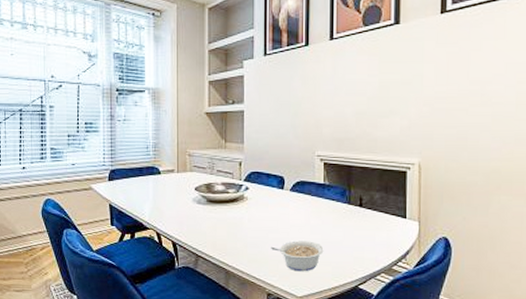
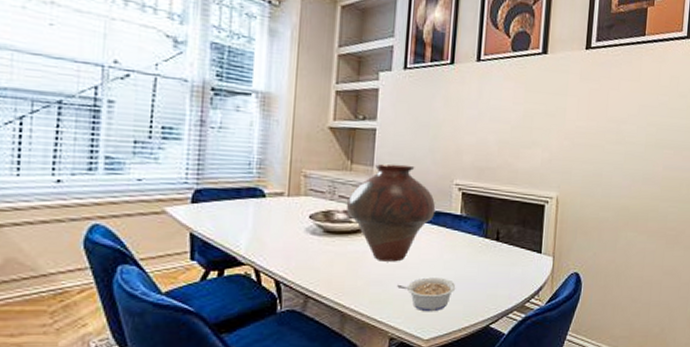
vase: none [223,140,301,227] -> present [346,163,436,262]

